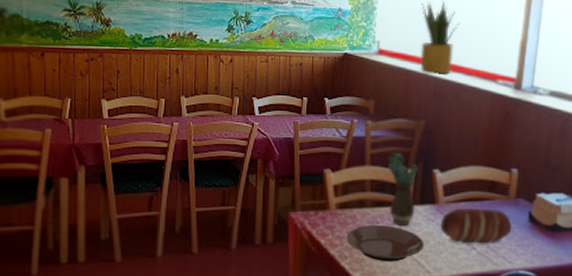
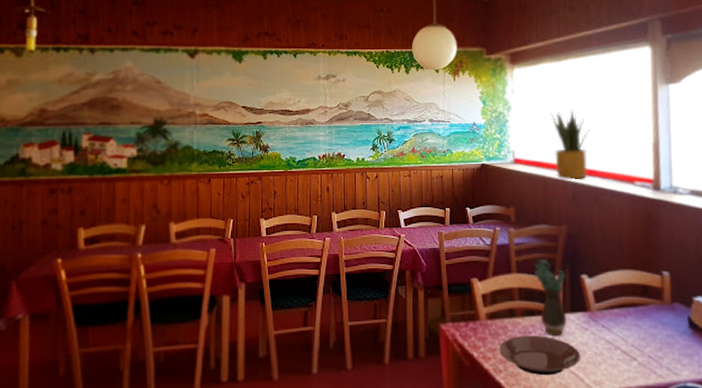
bread loaf: present [440,207,513,244] -> none [594,314,673,354]

